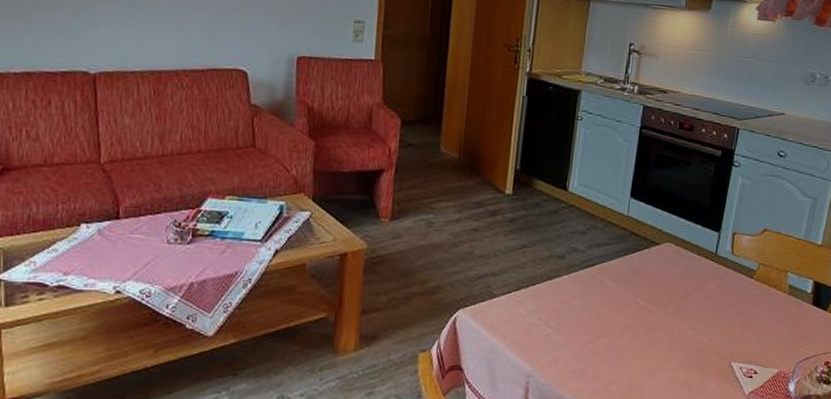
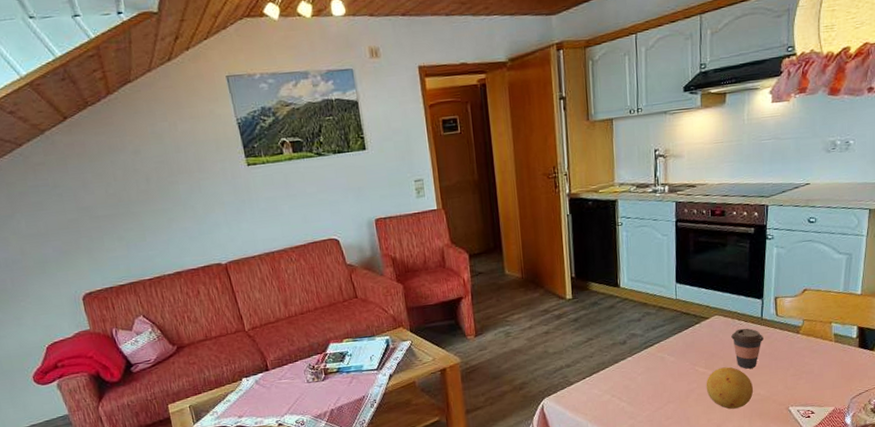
fruit: none [645,304,697,355] -> present [706,366,754,409]
coffee cup: none [681,262,715,310] -> present [731,328,764,369]

